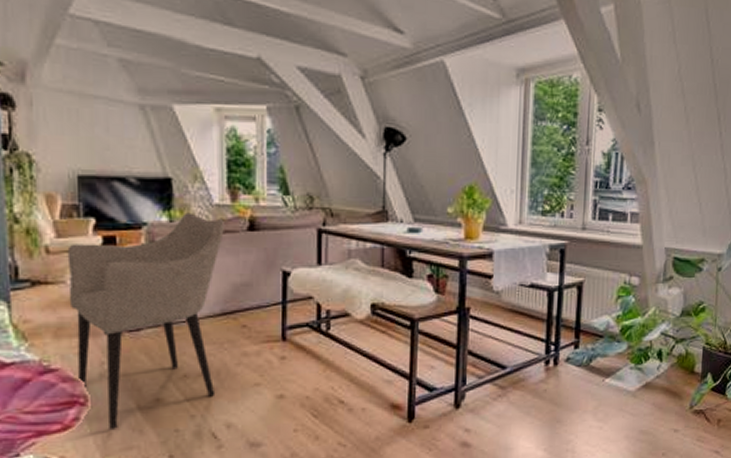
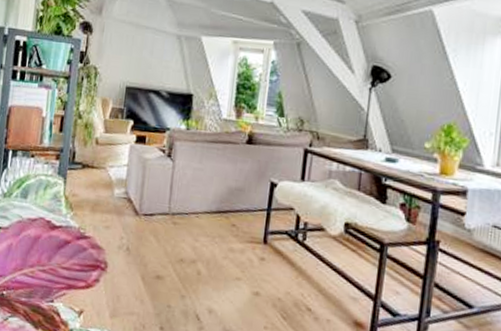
armchair: present [67,212,226,429] -> none [102,123,230,295]

